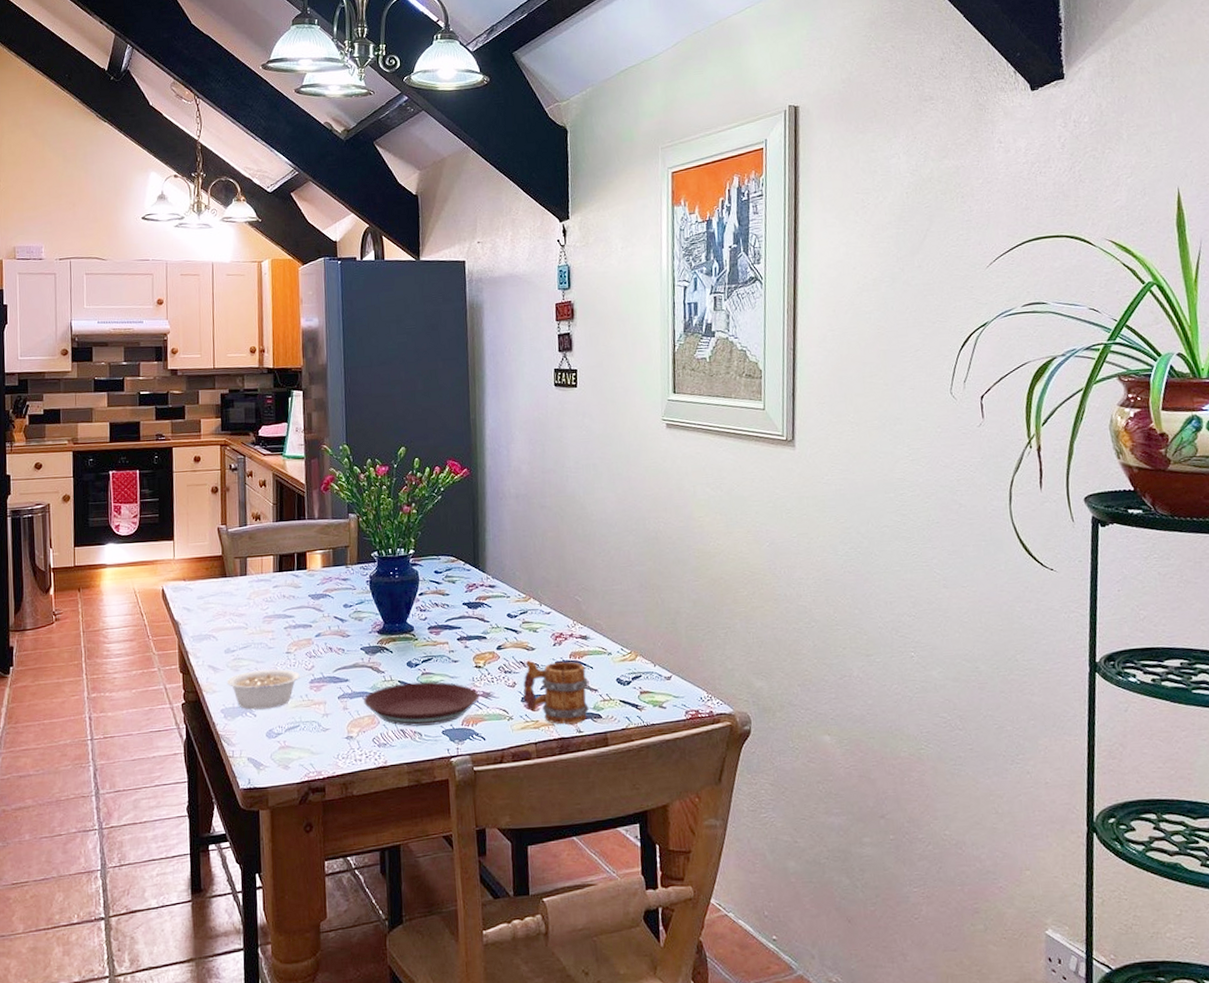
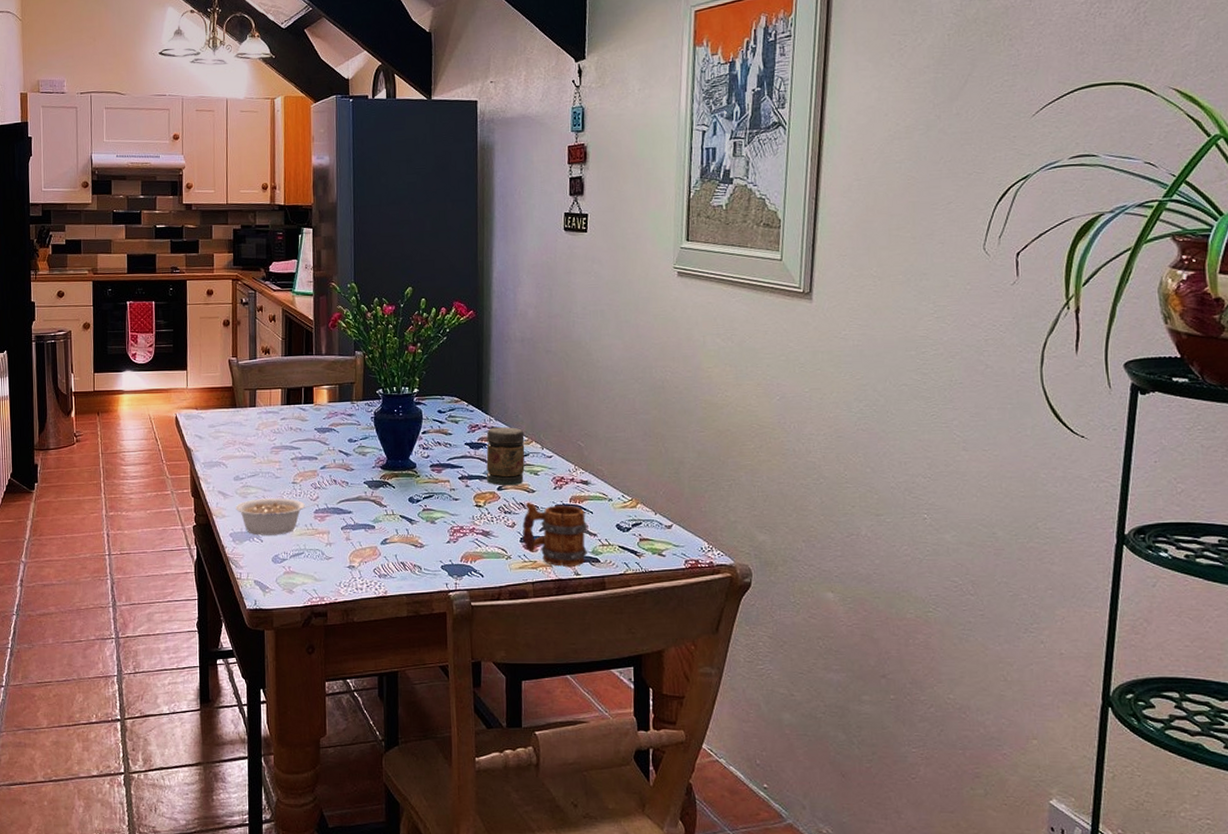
plate: present [364,681,480,727] -> none [366,517,479,561]
jar: none [484,584,524,645] -> present [486,427,525,486]

